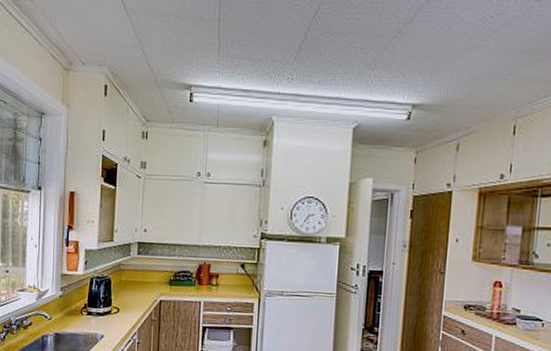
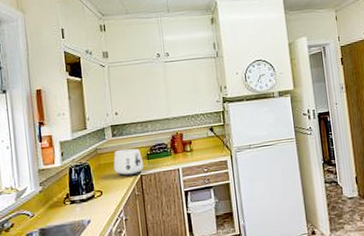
toaster: none [134,269,165,299] -> present [113,148,144,176]

